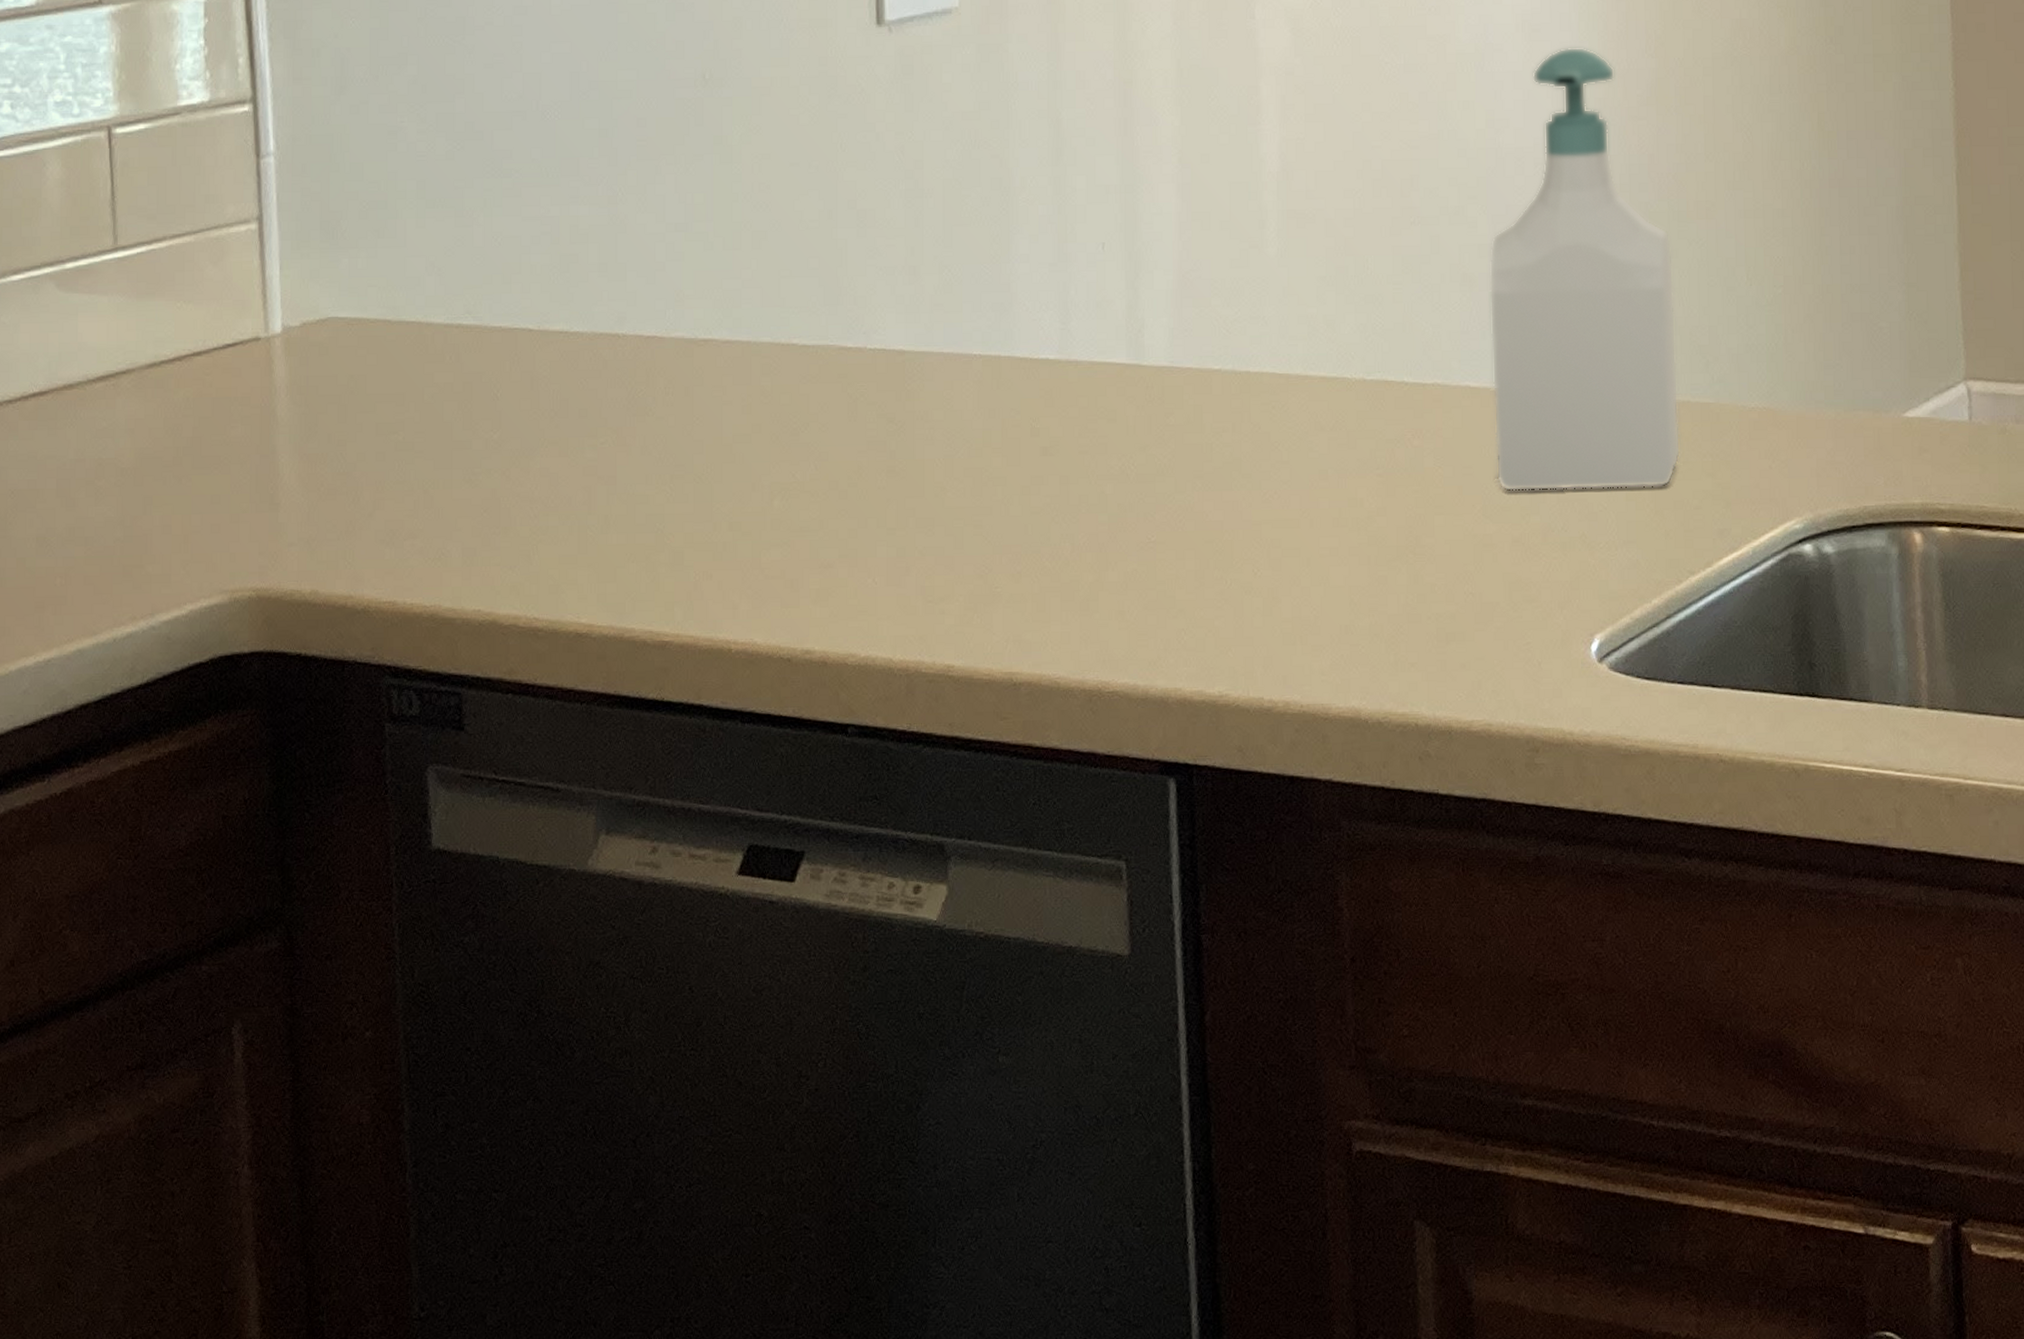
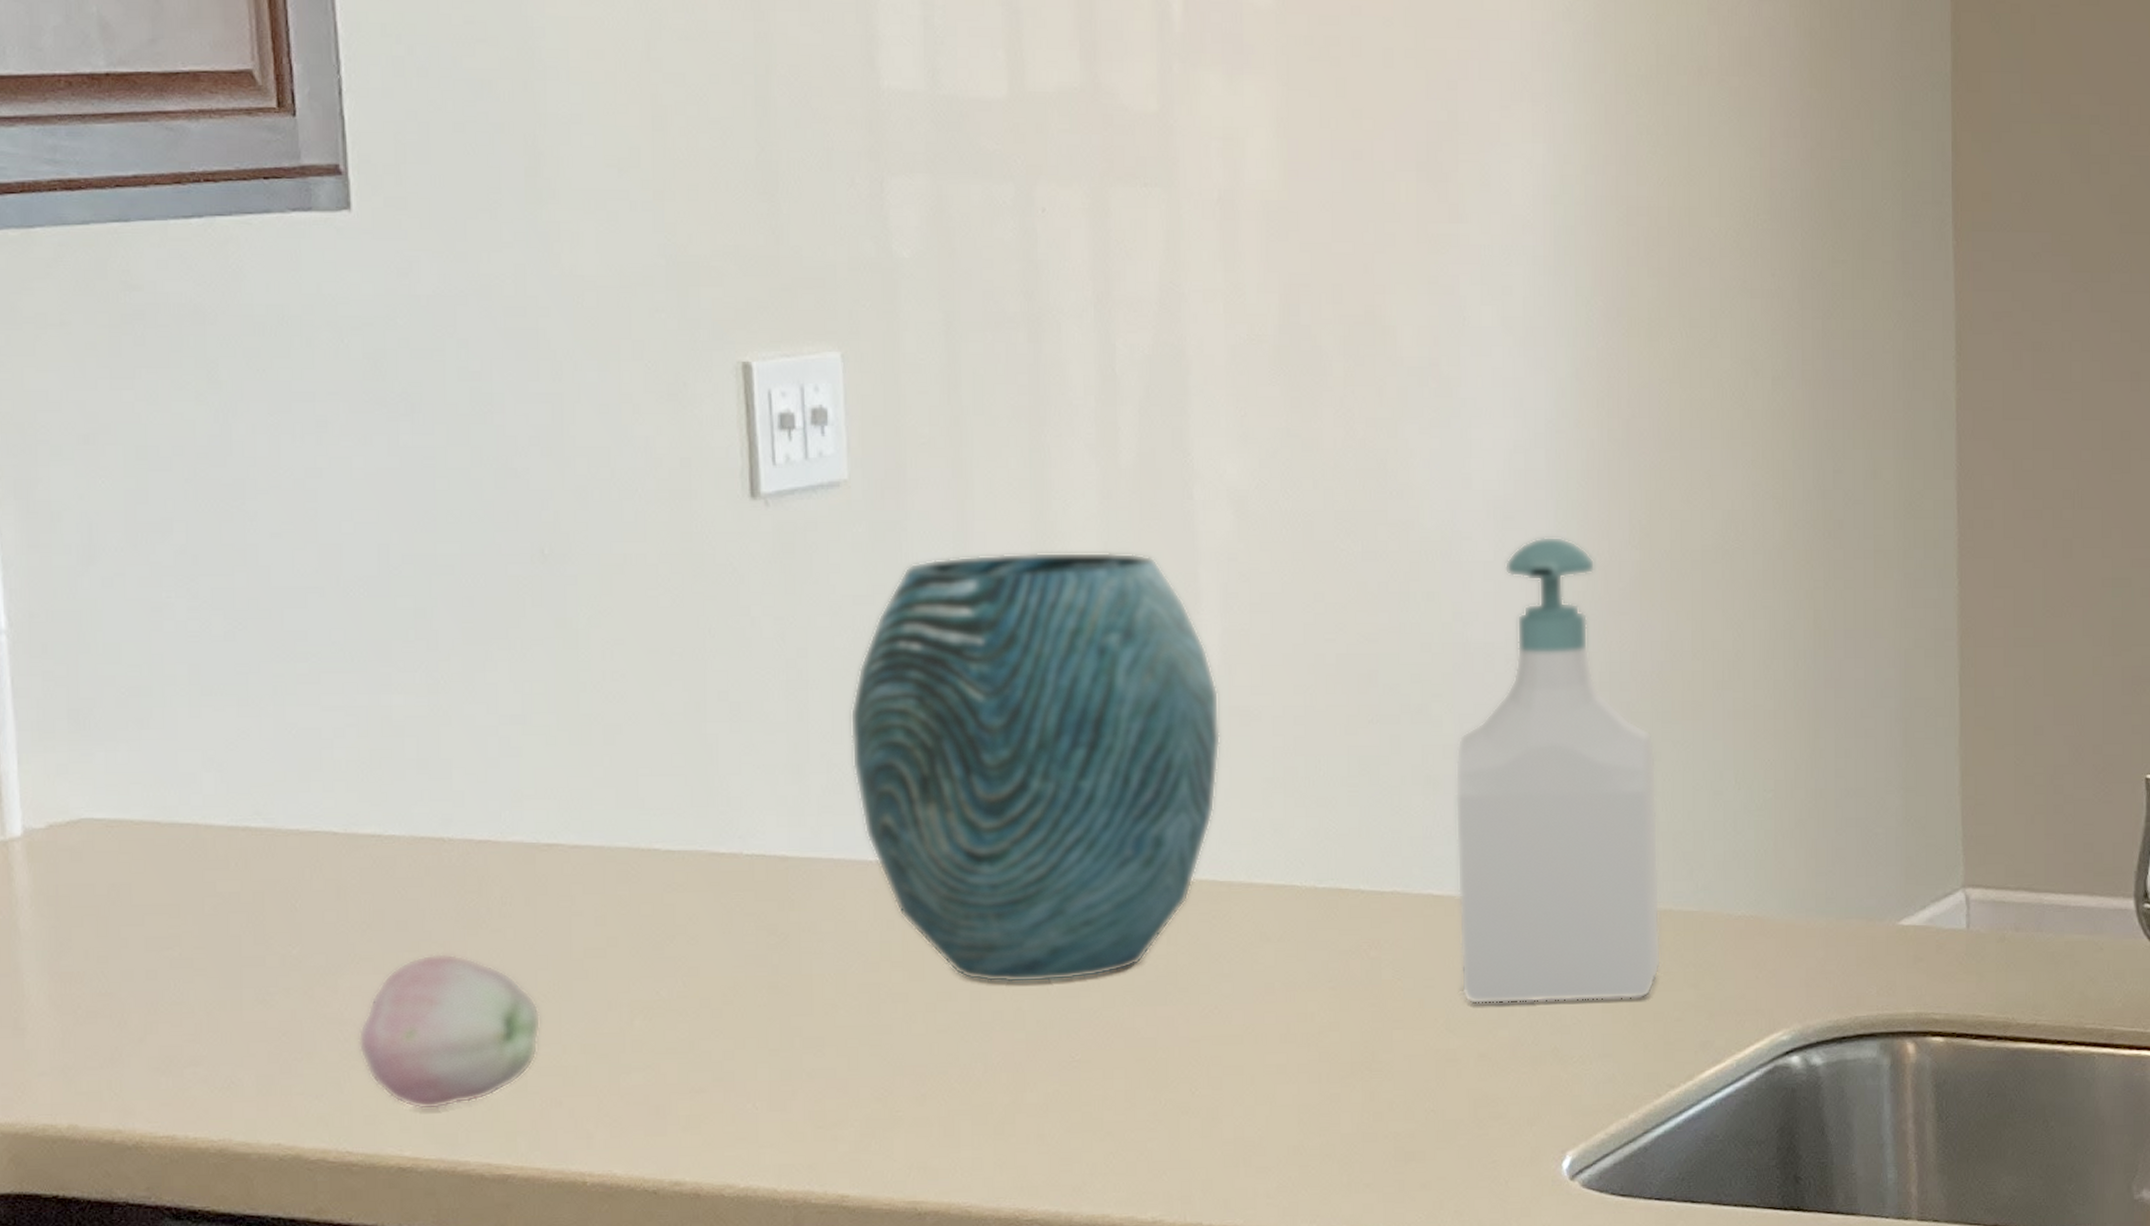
apple: none [545,439,696,581] -> present [358,954,541,1110]
vase: none [958,68,1280,469] -> present [850,552,1221,983]

